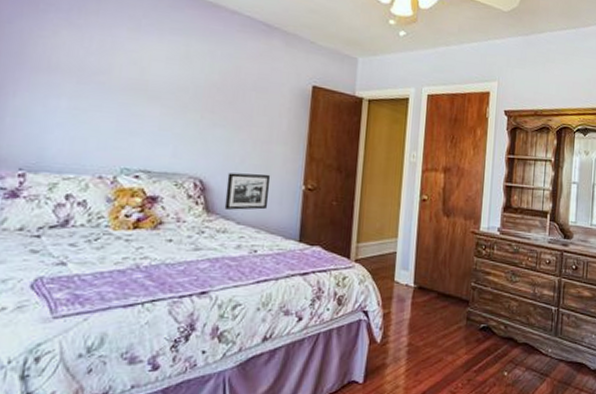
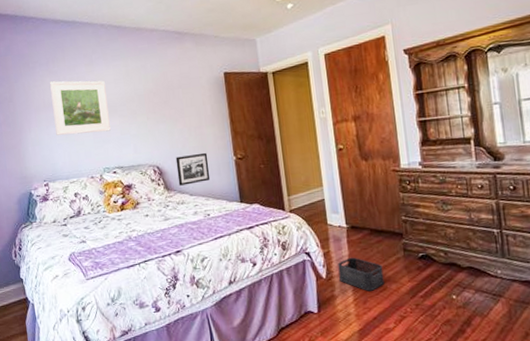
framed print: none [57,36,152,122] -> present [50,80,111,136]
storage bin: none [395,321,443,362] -> present [338,257,385,291]

